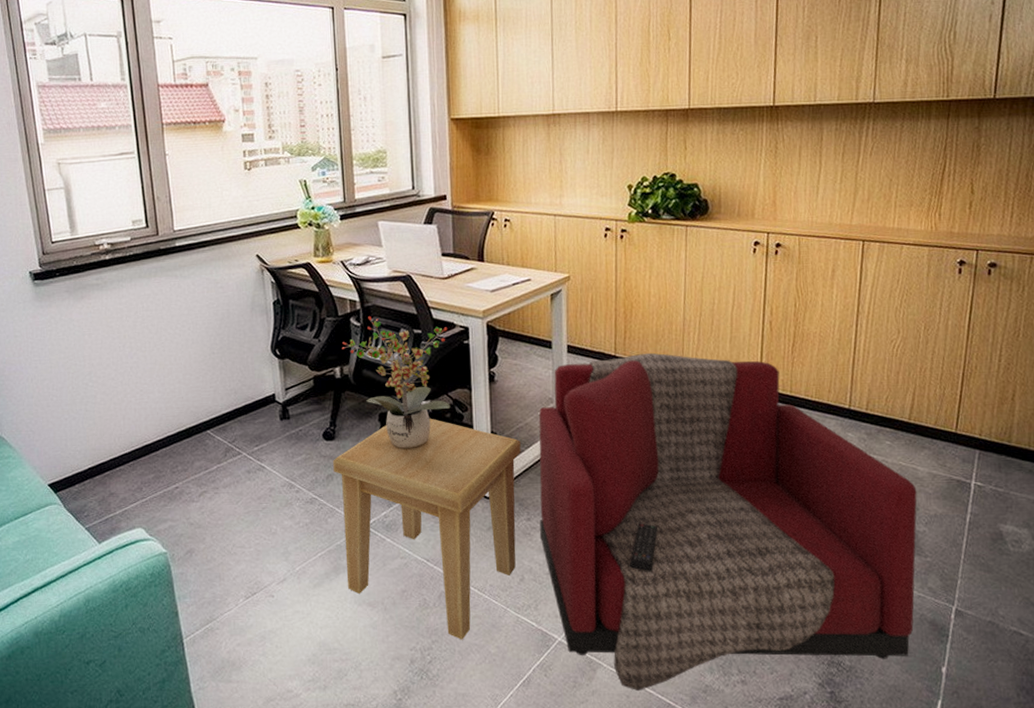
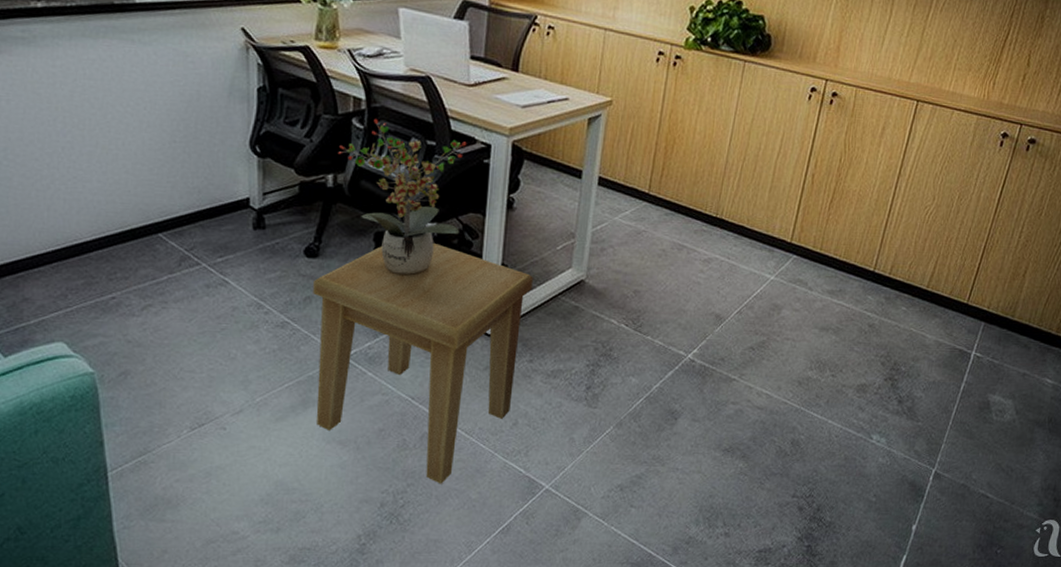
armchair: present [538,352,917,692] -> none [540,194,922,542]

